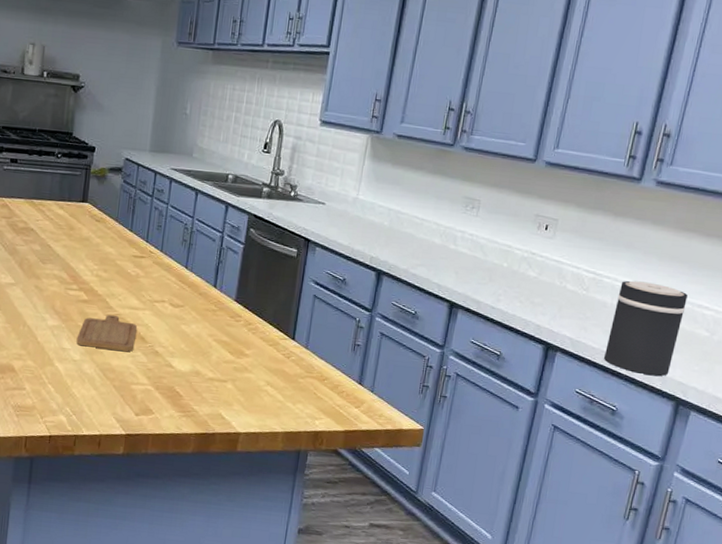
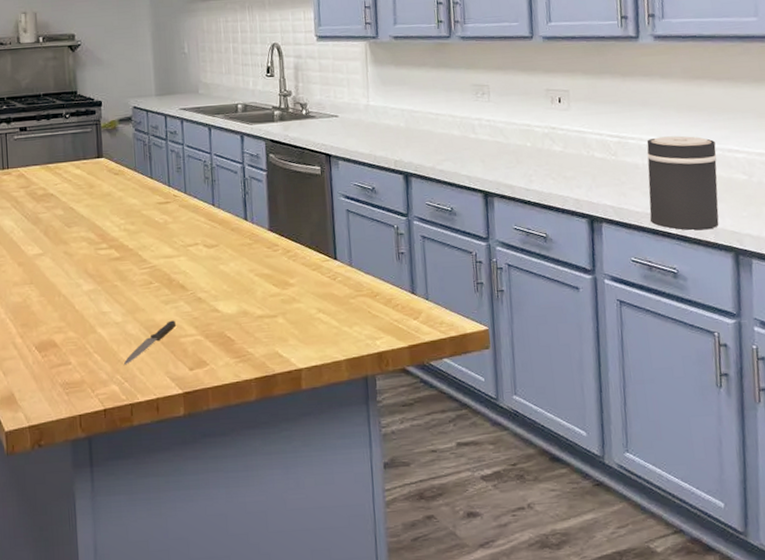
kitchen knife: none [75,367,131,400] -> present [124,320,177,365]
chopping board: present [76,314,138,352] -> none [115,267,176,307]

